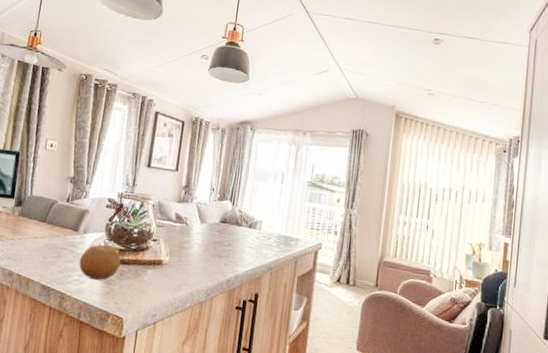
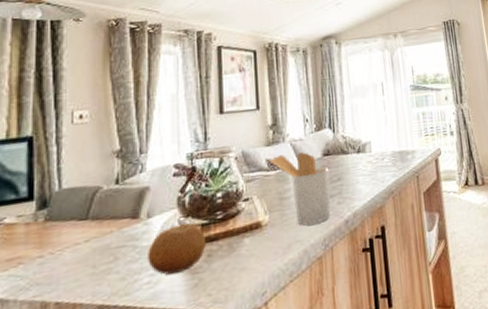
utensil holder: none [177,212,223,276] -> present [268,152,331,226]

